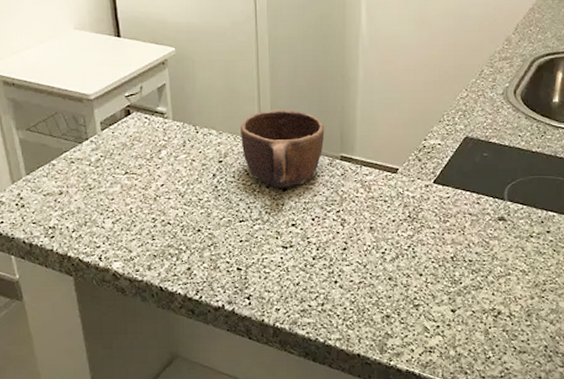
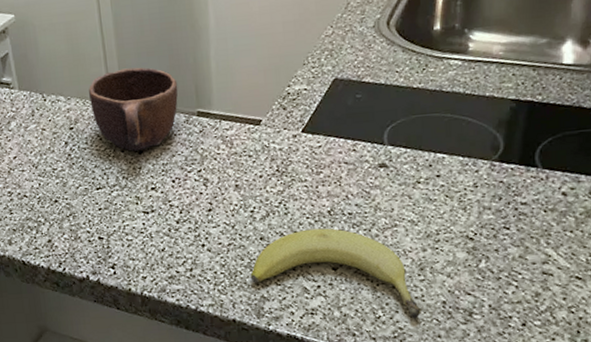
fruit: none [377,272,526,361] -> present [250,228,421,319]

